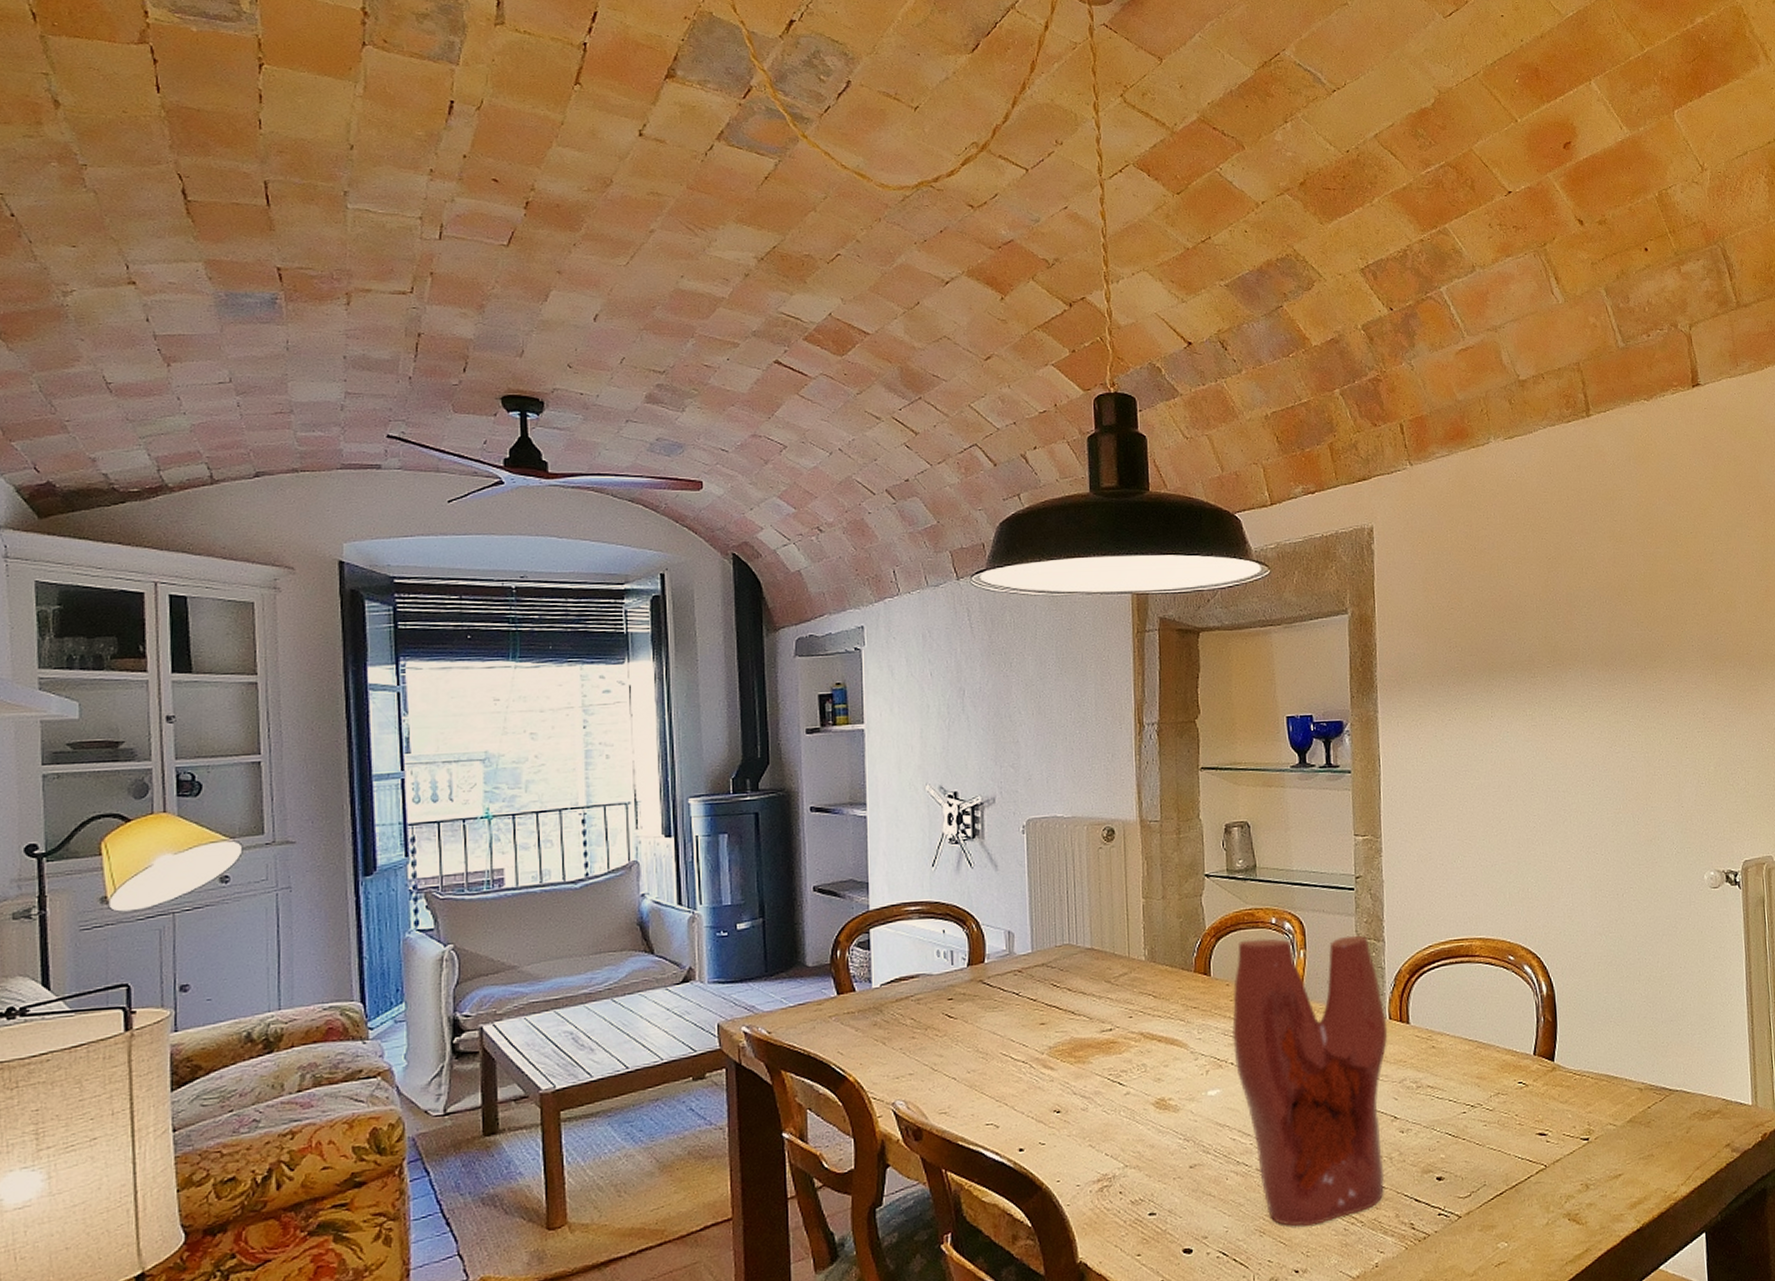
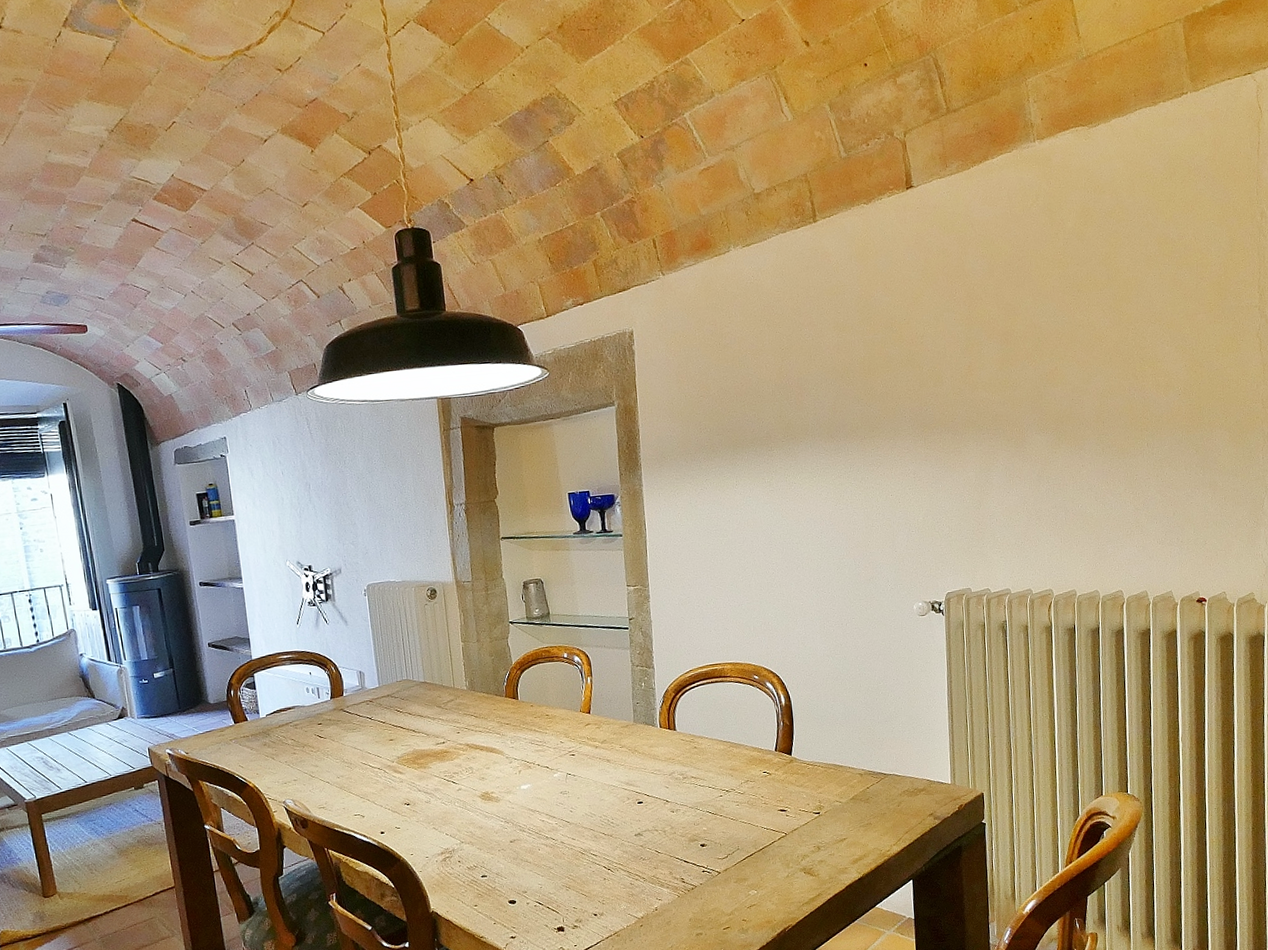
pottery vessel: present [1231,935,1388,1227] -> none [536,664,660,883]

